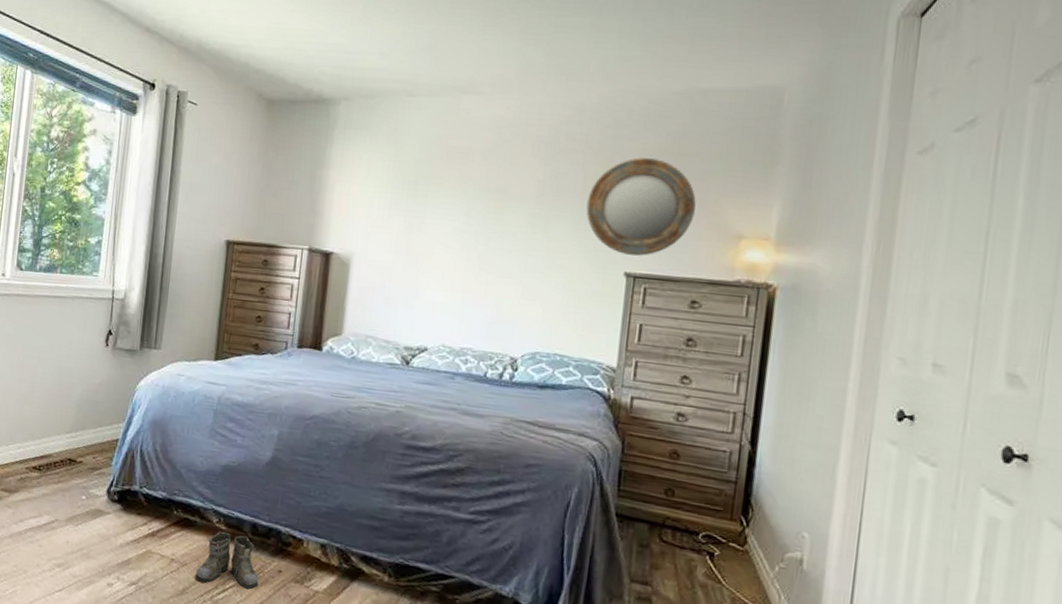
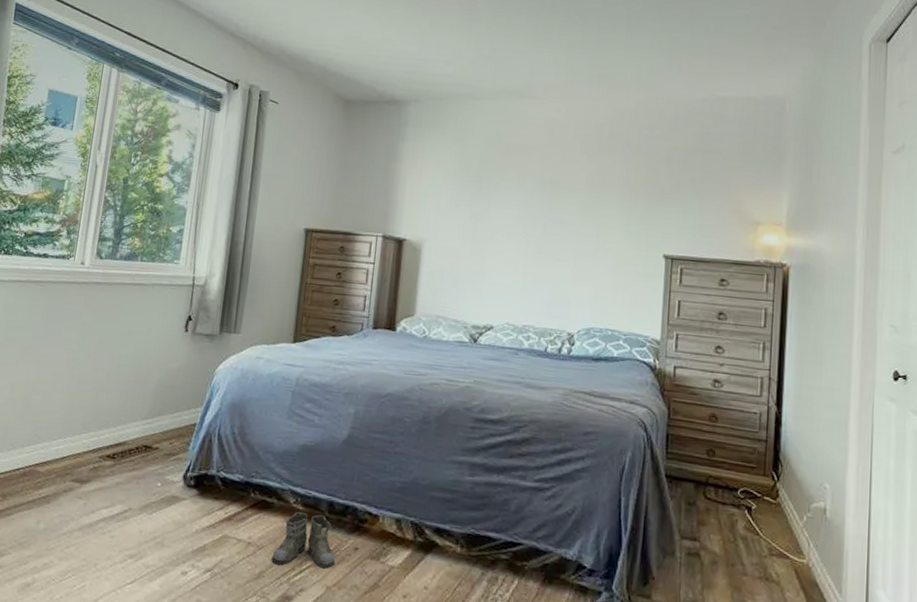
home mirror: present [586,158,696,256] -> none [629,155,720,240]

